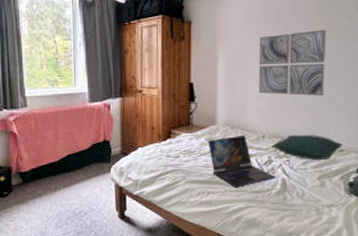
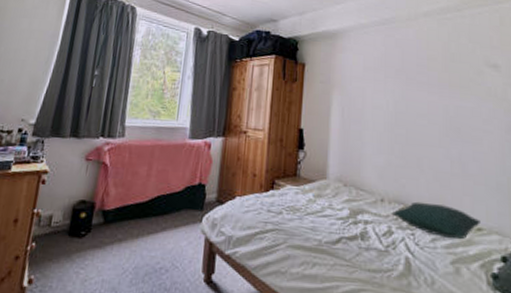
laptop: present [207,135,276,188] -> none [316,195,398,262]
wall art: present [258,29,327,96] -> none [376,83,454,159]

